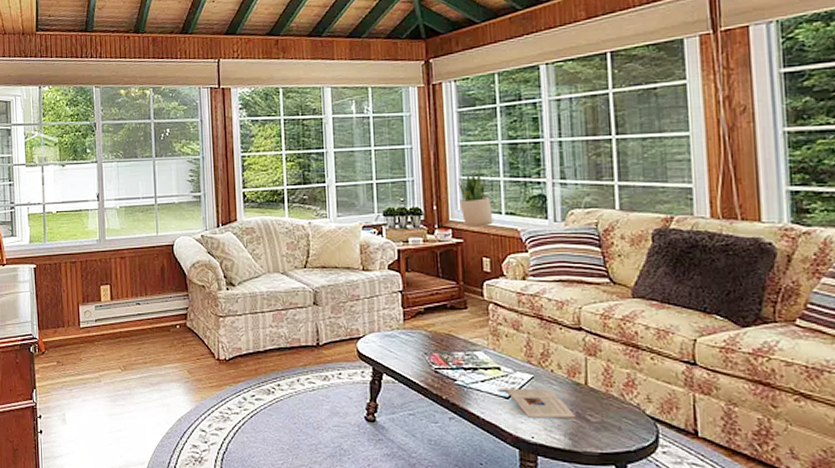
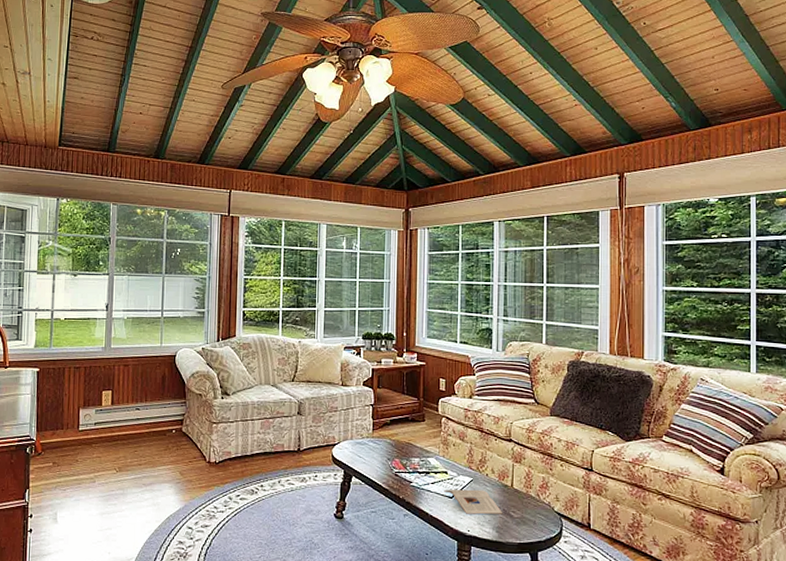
planter: present [457,171,493,227] -> none [424,305,450,353]

